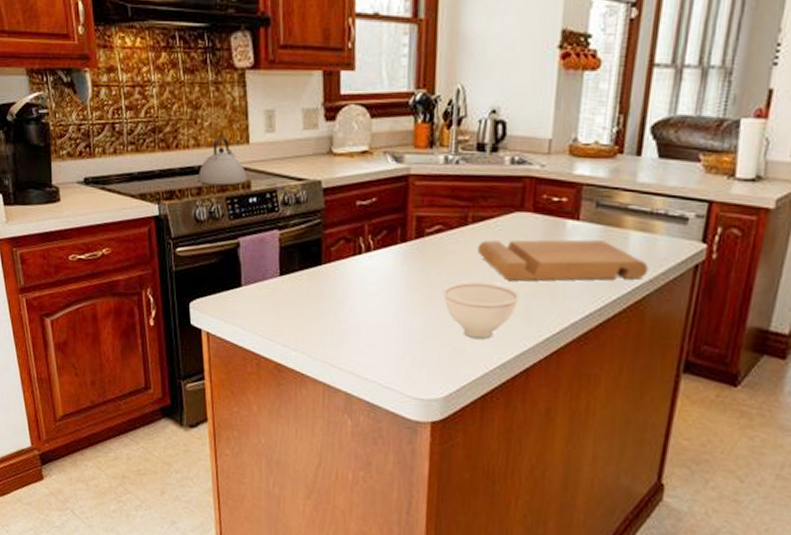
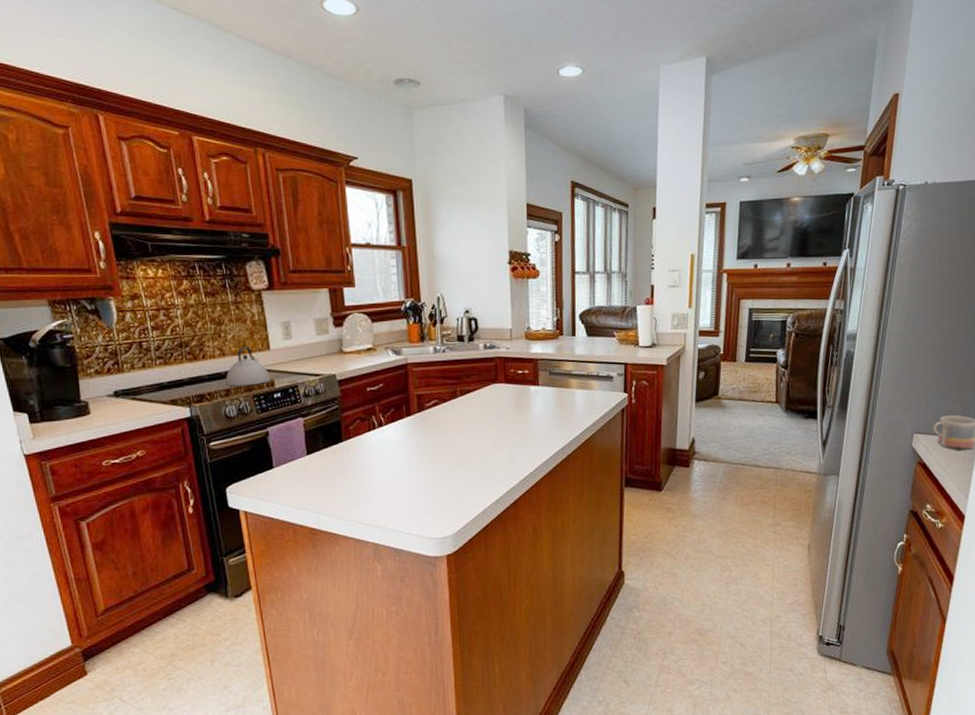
bowl: present [443,281,520,339] -> none [444,439,504,483]
cutting board: present [477,239,648,281] -> none [466,399,591,436]

